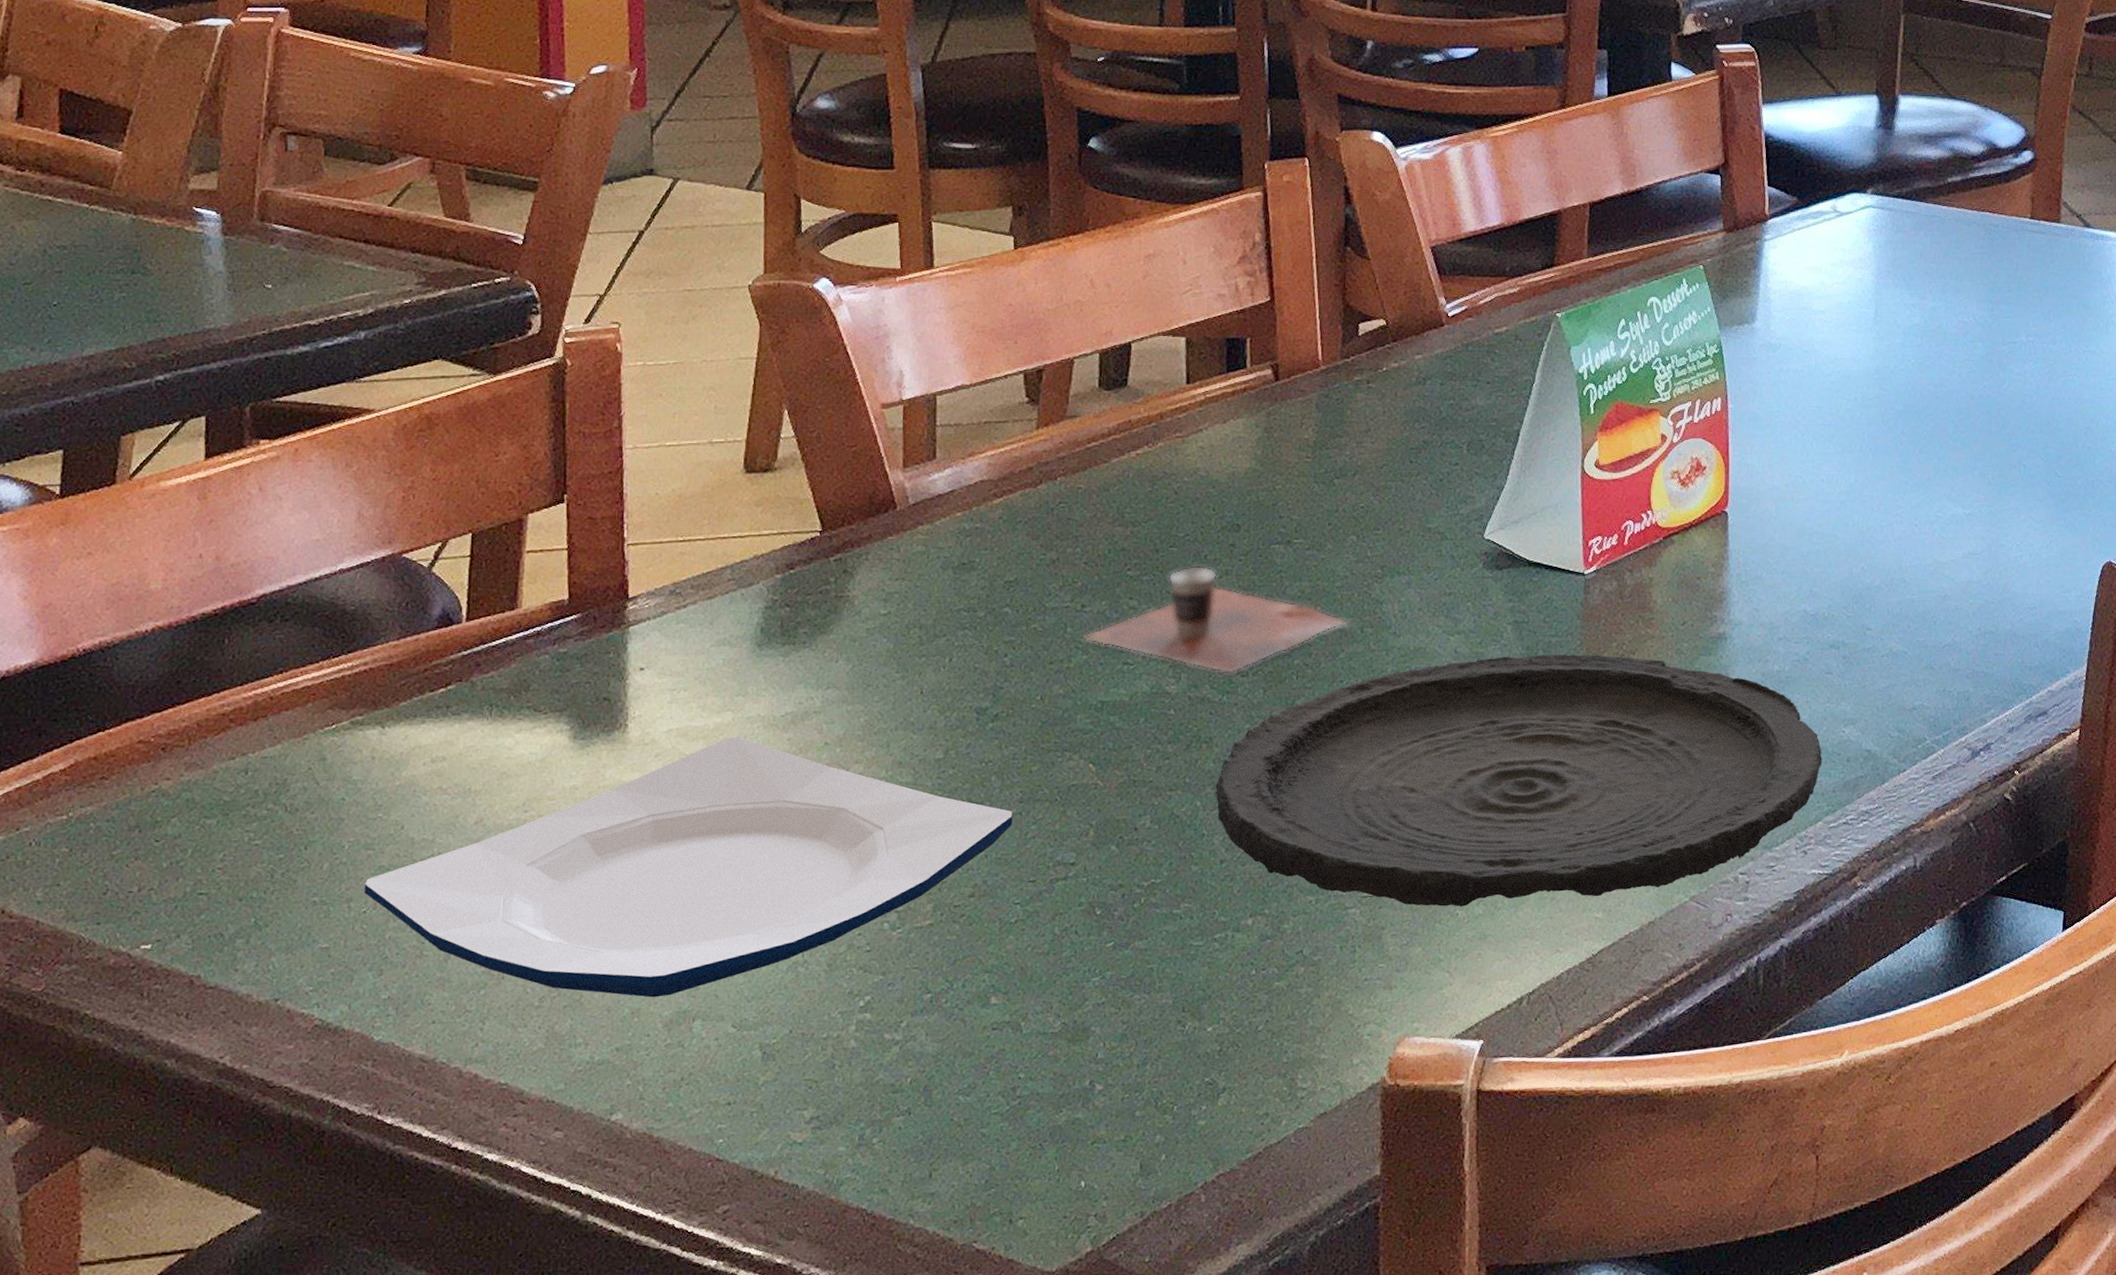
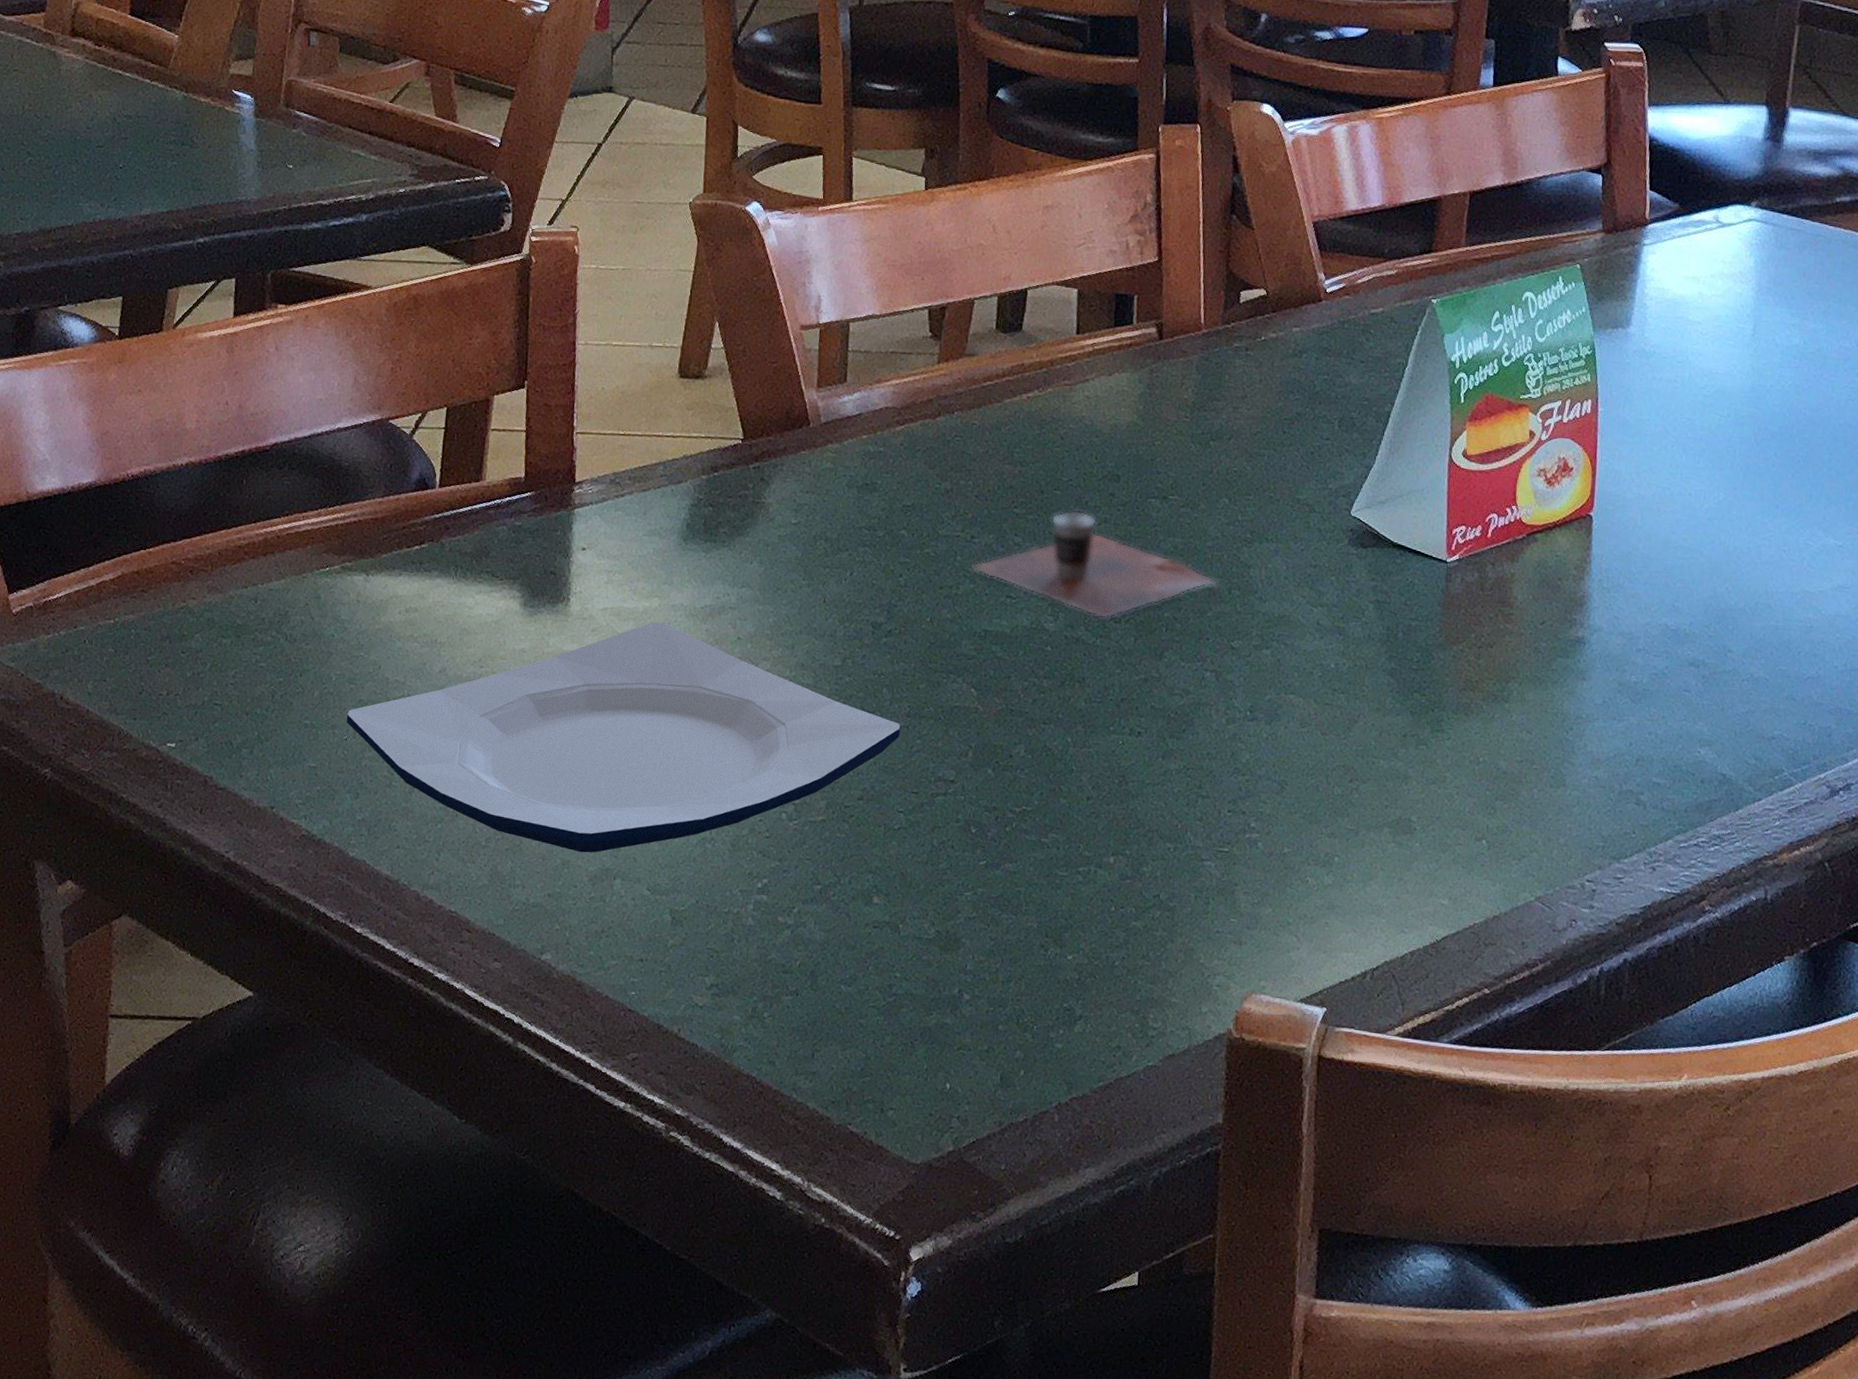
plate: present [1215,654,1822,907] -> none [1085,633,1676,884]

